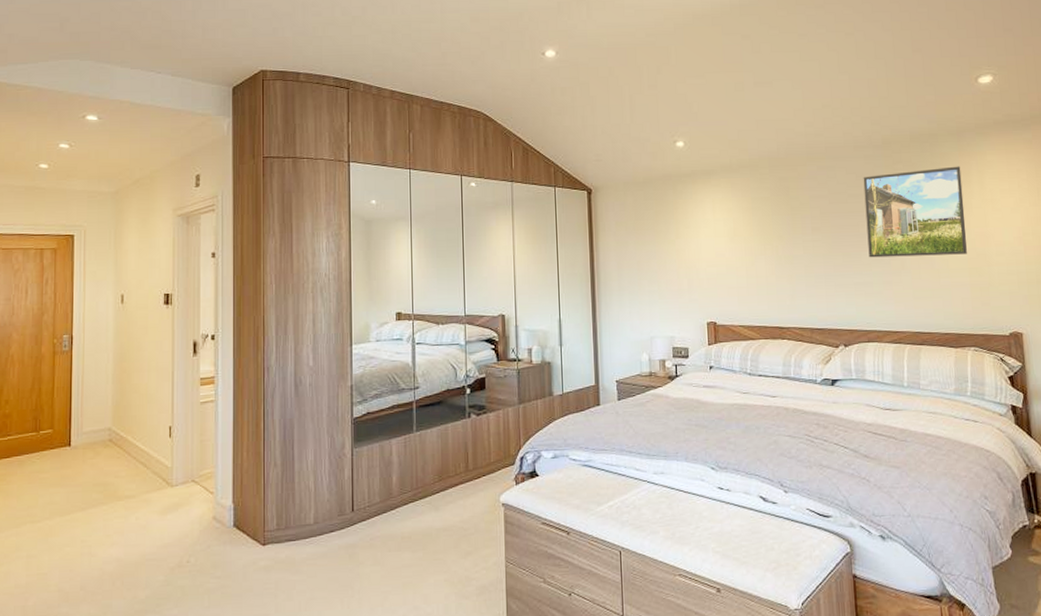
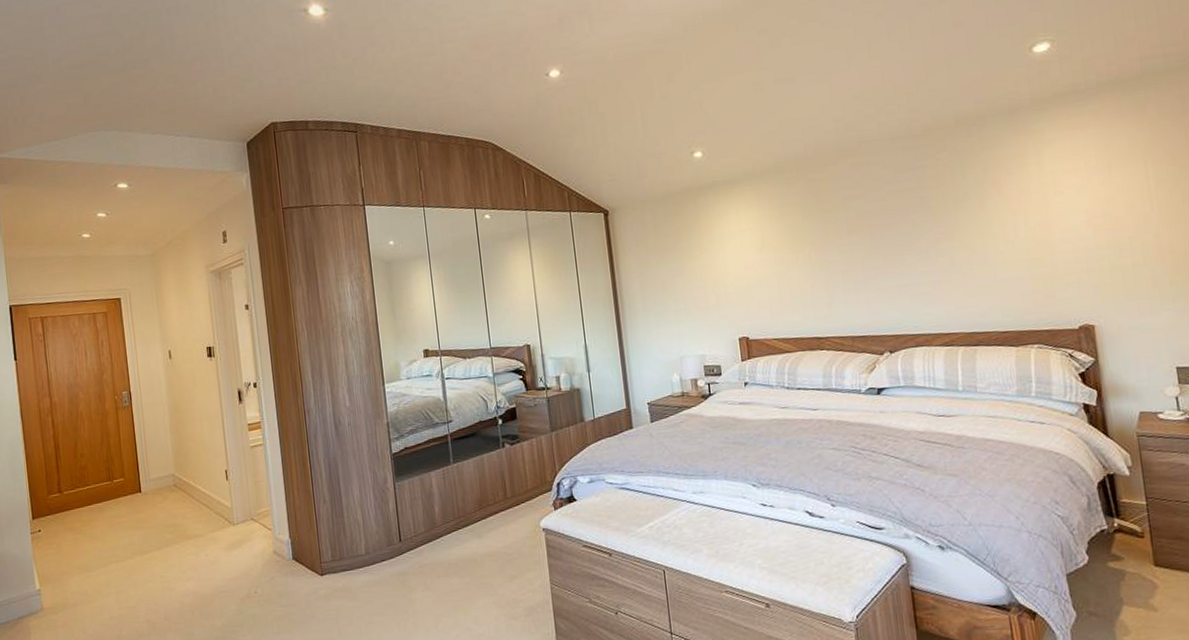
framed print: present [863,166,967,258] -> none [902,148,1026,257]

